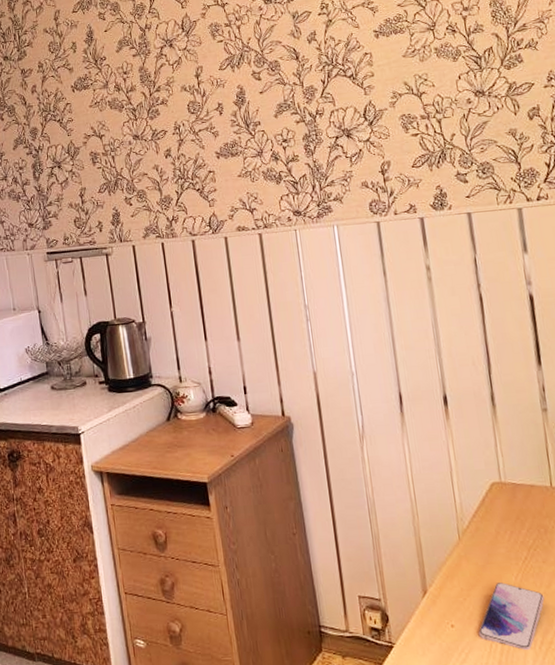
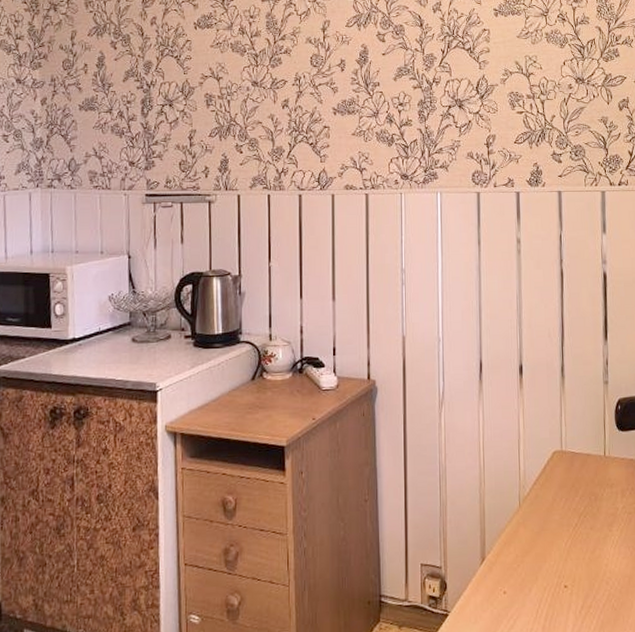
smartphone: present [478,582,545,651] -> none [527,549,589,616]

